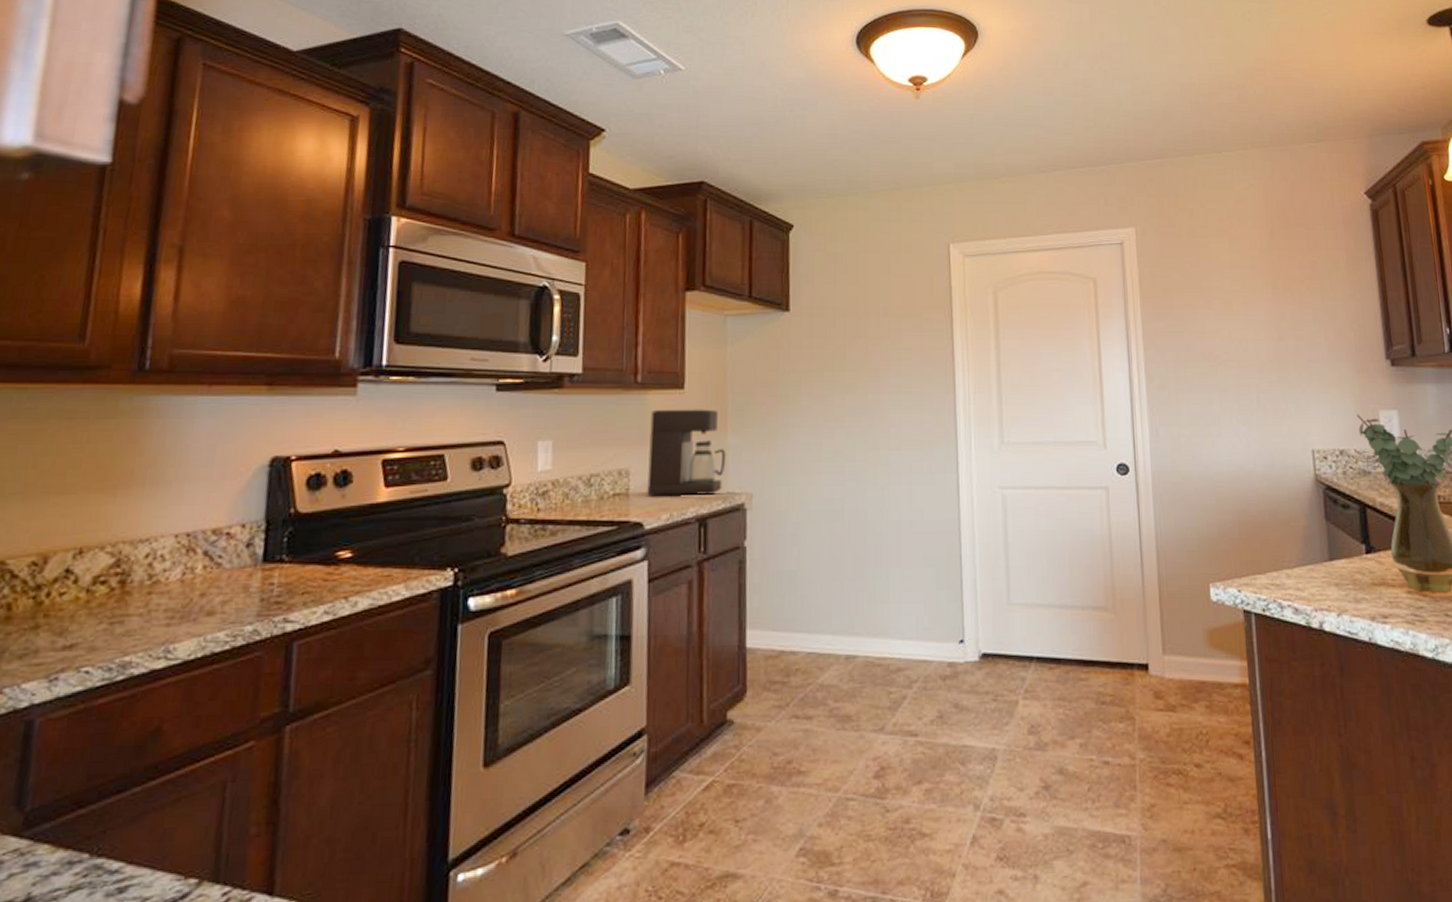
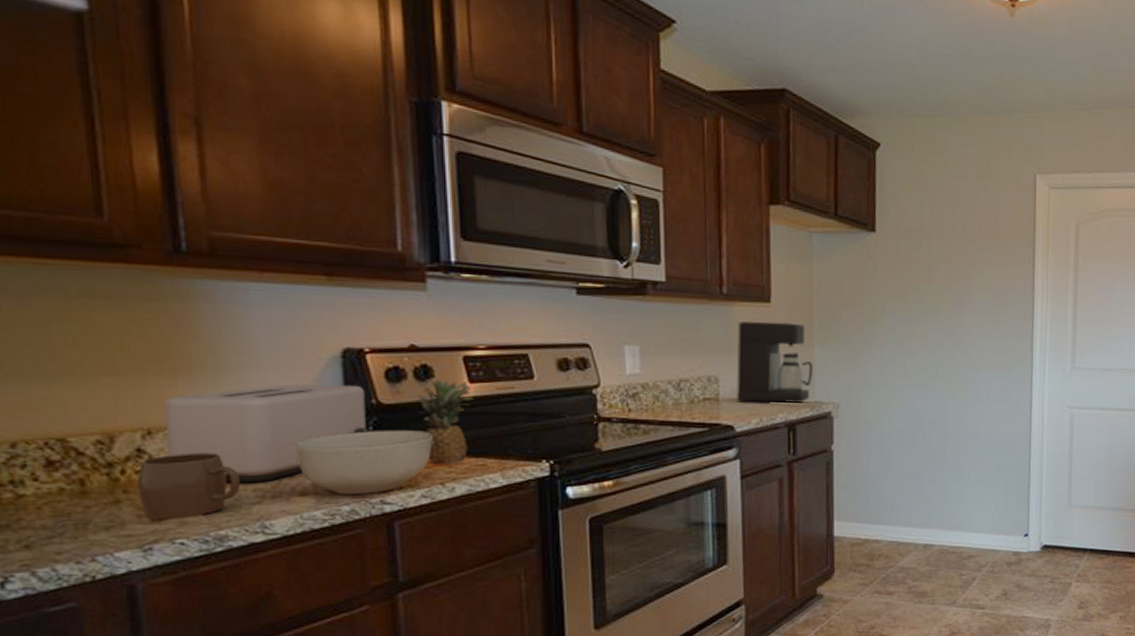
mug: none [57,571,155,645] -> present [137,452,241,519]
toaster: none [92,494,286,603] -> present [164,384,369,483]
bowl: none [209,540,345,614] -> present [292,430,434,495]
fruit: none [333,484,387,578] -> present [417,378,474,466]

